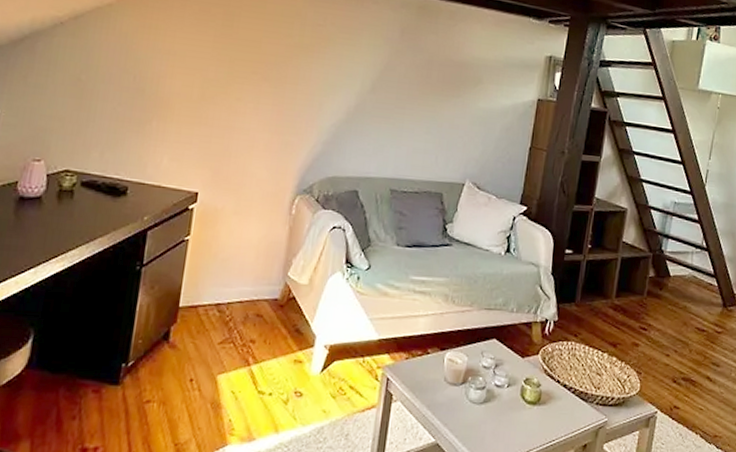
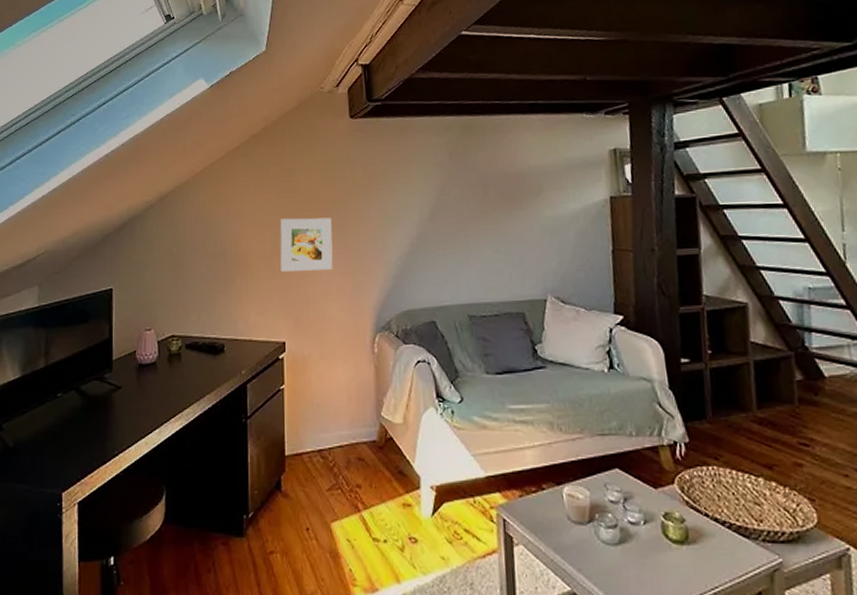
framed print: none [205,64,270,125] -> present [280,217,333,272]

